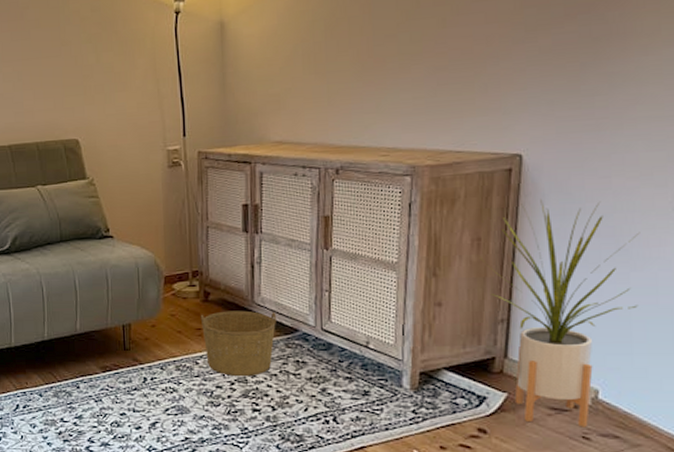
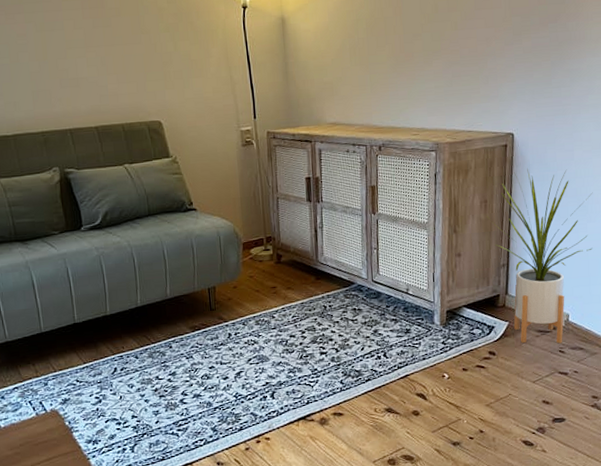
basket: present [200,310,276,376] -> none [274,269,337,326]

